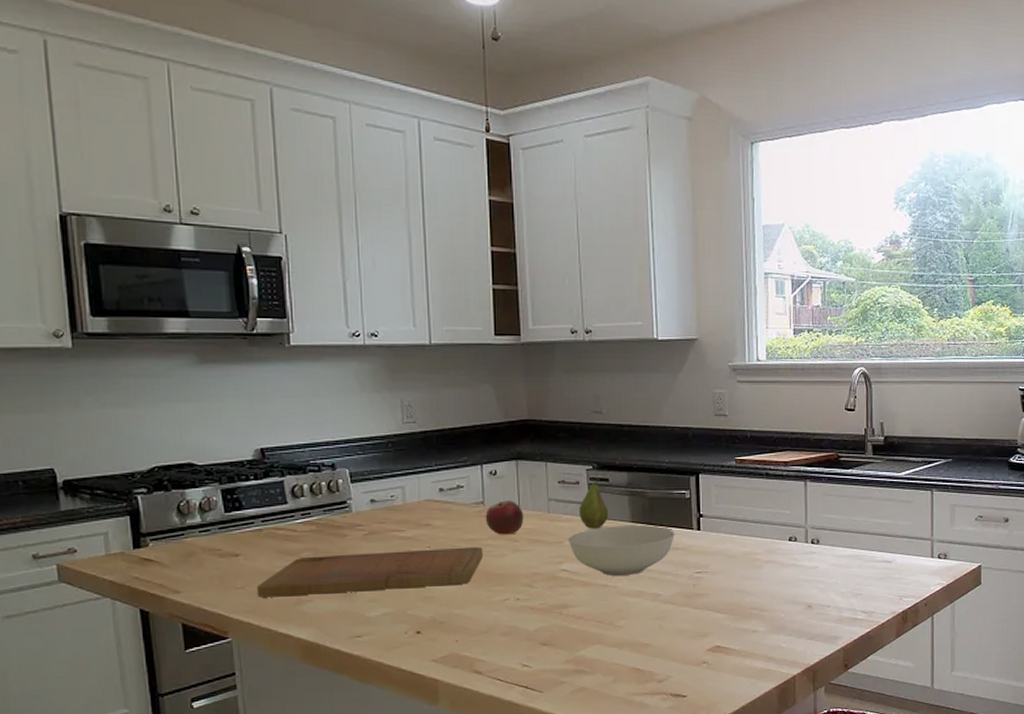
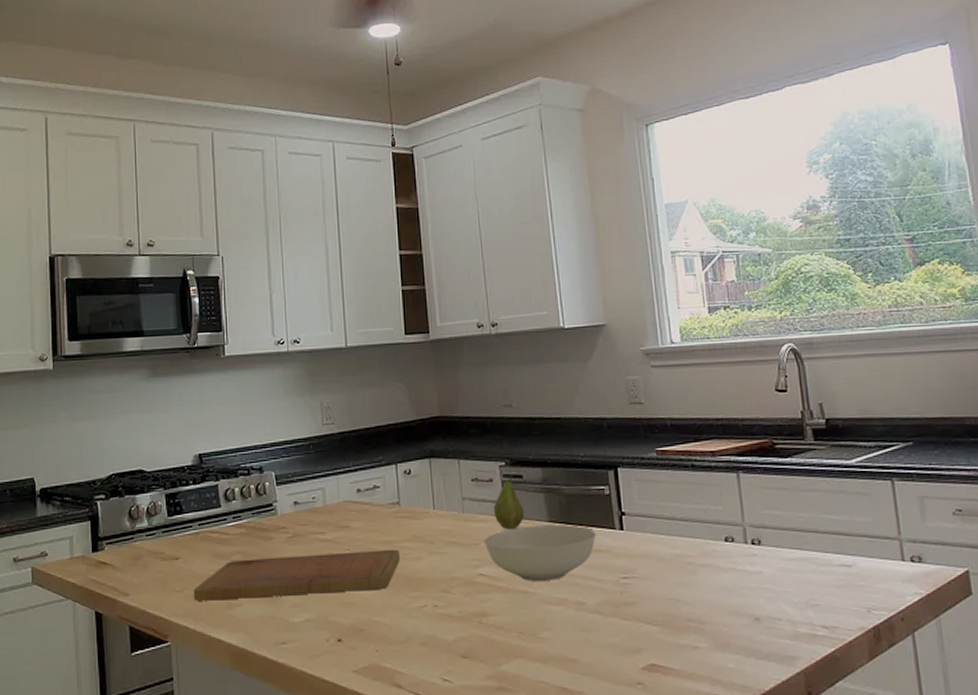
fruit: present [485,500,524,535] -> none [401,500,439,537]

